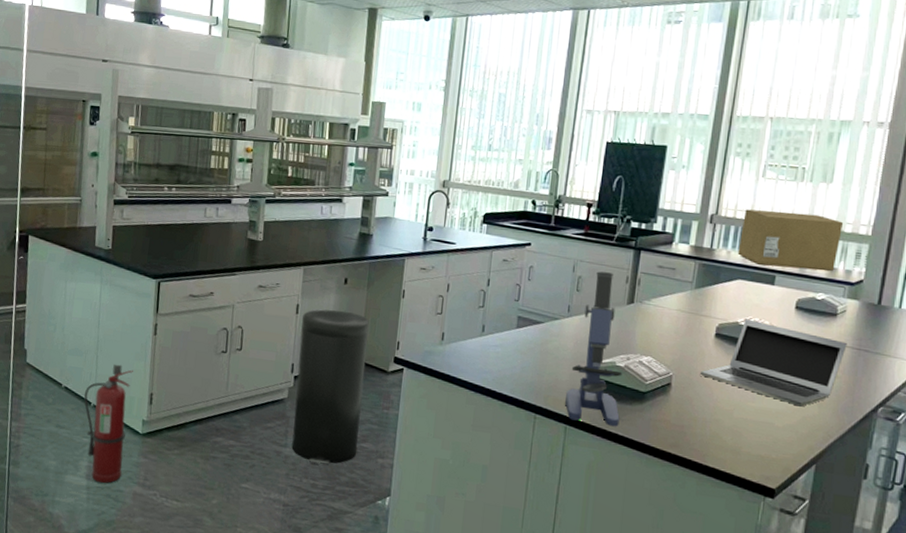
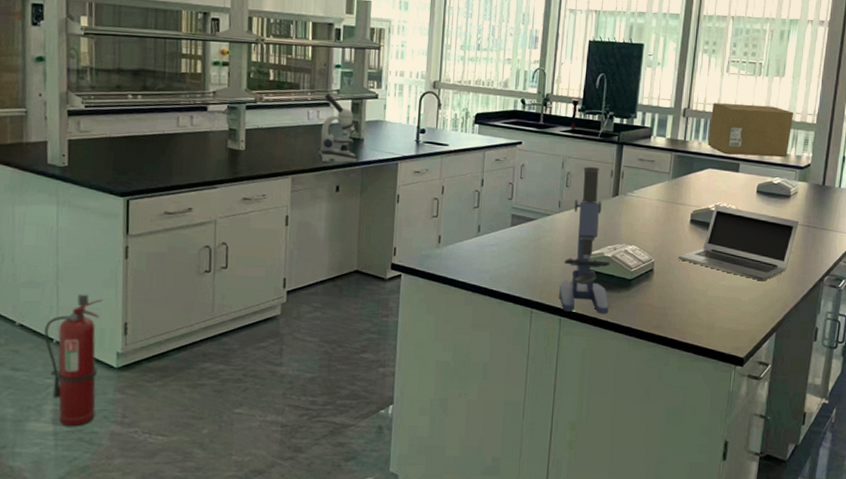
pedal bin: present [291,309,369,465] -> none [287,219,364,379]
microscope: none [328,189,366,258] -> present [318,92,357,164]

